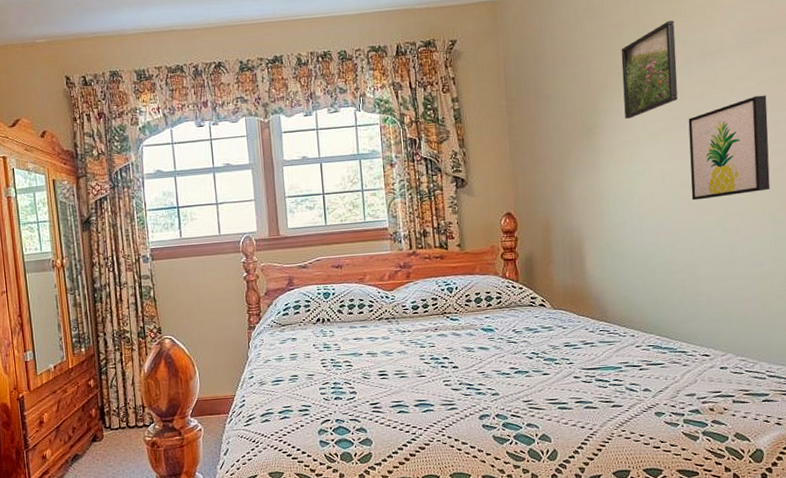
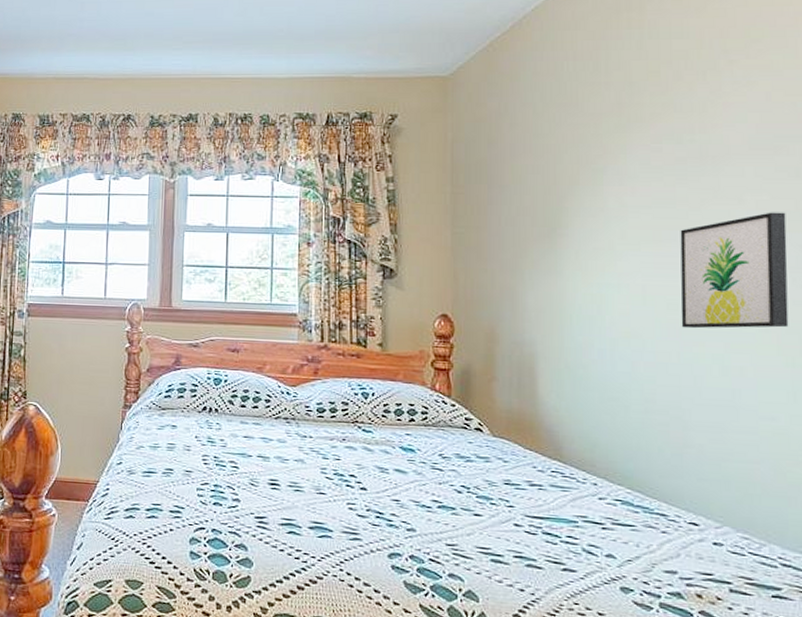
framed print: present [621,20,678,119] -> none [597,115,668,222]

